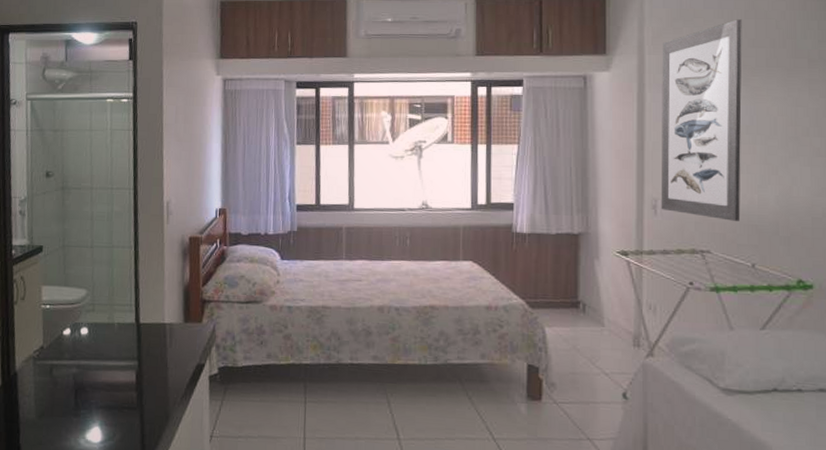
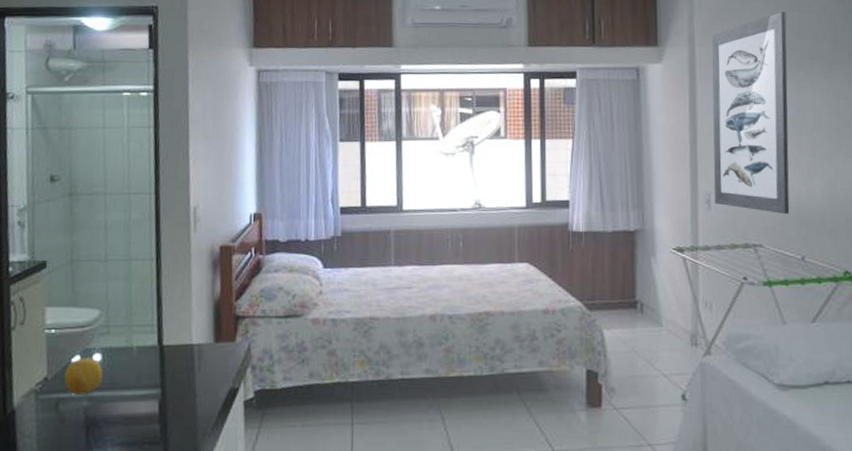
fruit: none [57,330,89,363] -> present [64,357,103,395]

